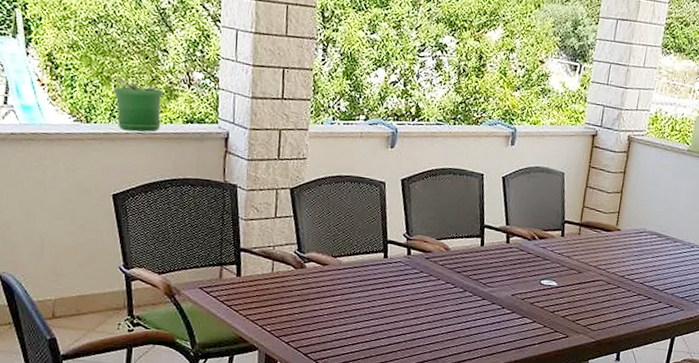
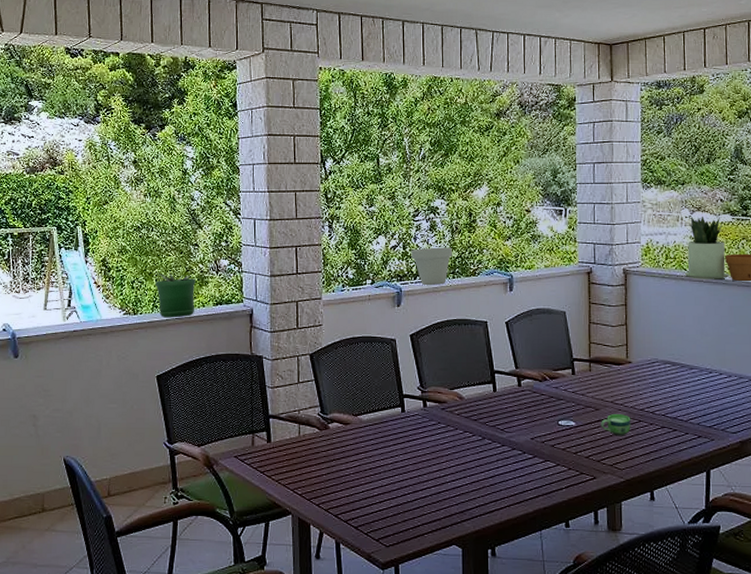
flower pot: none [411,87,457,130] -> present [411,247,452,286]
cup: none [581,278,611,300] -> present [601,414,631,436]

